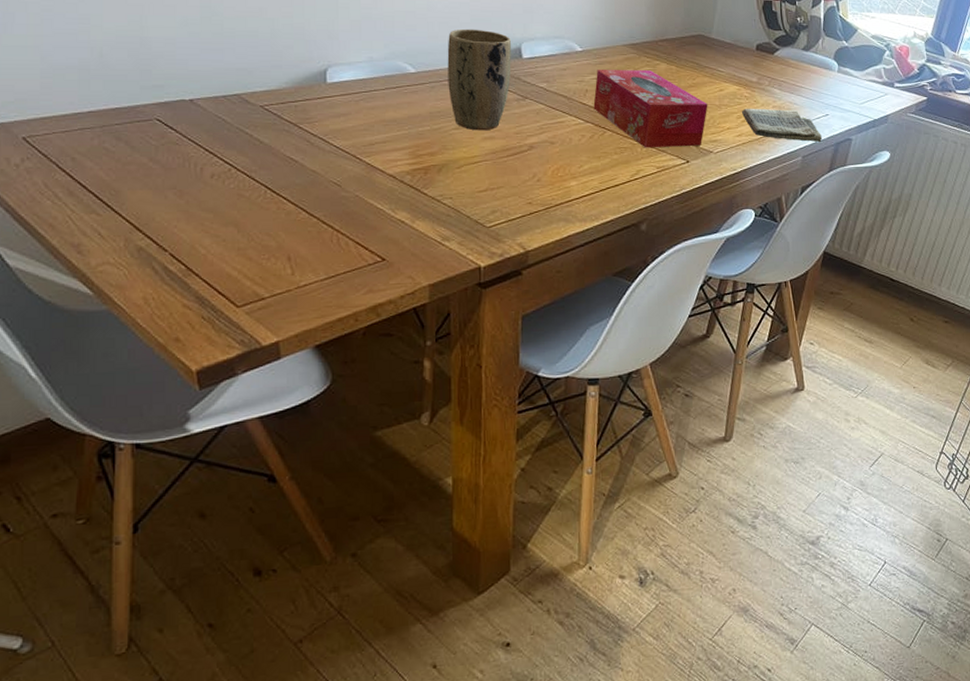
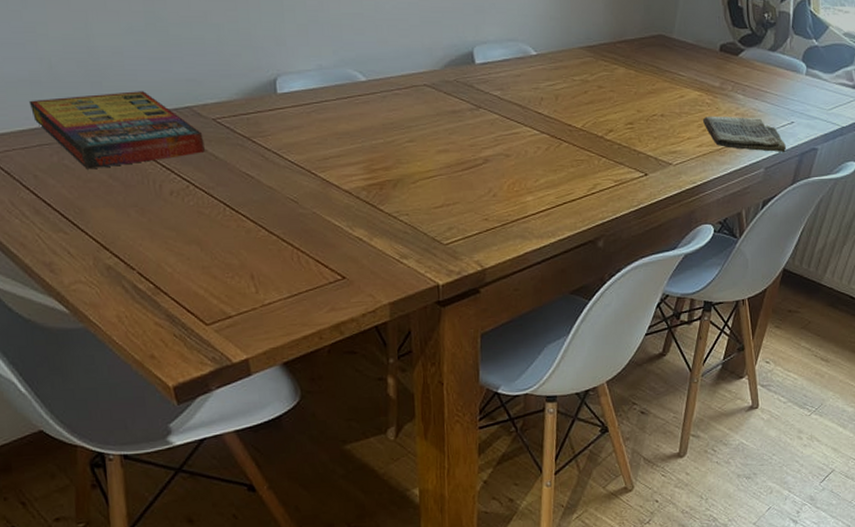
game compilation box: none [75,79,251,153] -> present [28,91,206,170]
plant pot: present [447,28,511,131] -> none [397,32,464,143]
tissue box: present [593,70,708,148] -> none [549,75,668,161]

